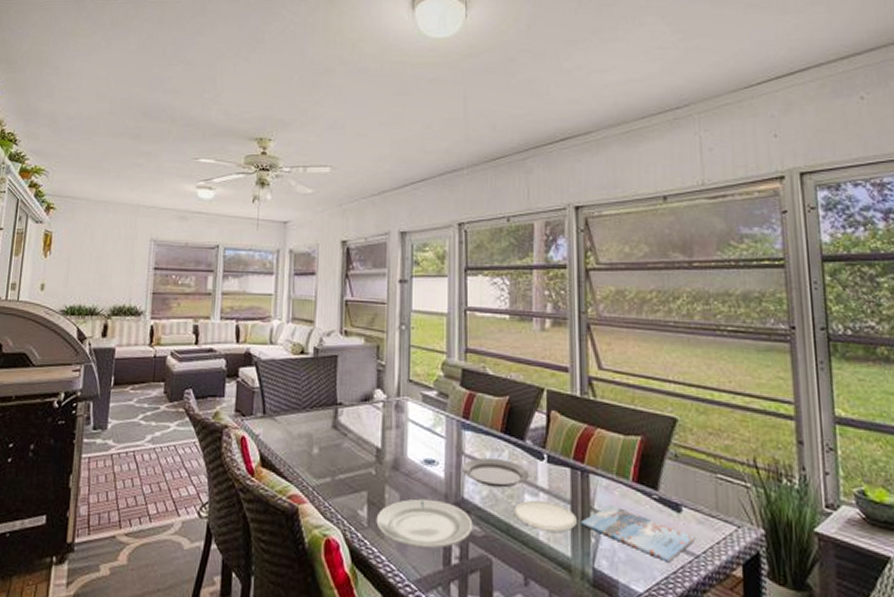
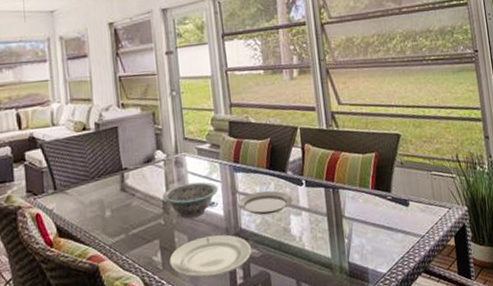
decorative bowl: none [376,432,442,475] -> present [162,181,219,219]
plate: present [514,499,577,532] -> none [283,217,333,242]
magazine: present [580,505,696,563] -> none [335,210,421,246]

